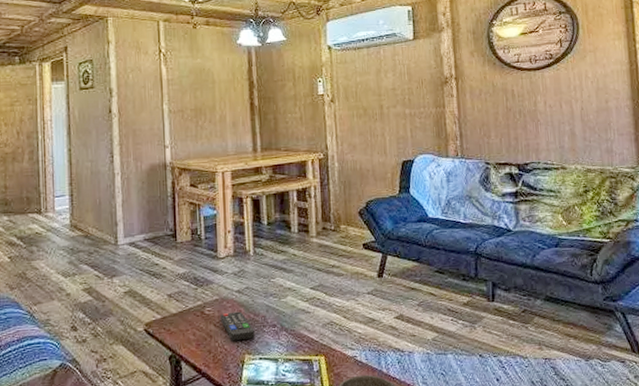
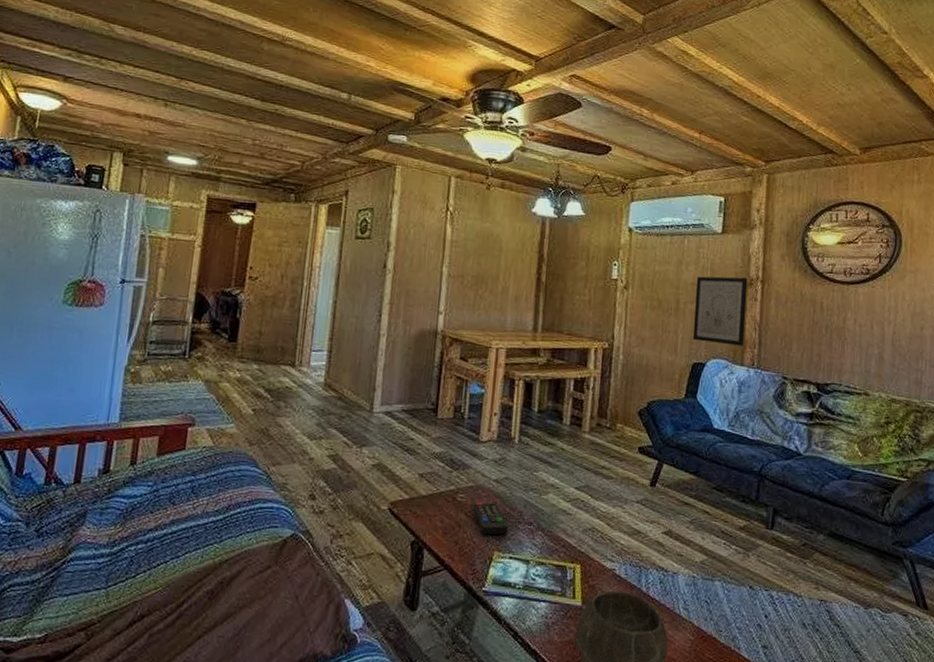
wall art: none [395,77,447,141] -> present [692,276,748,346]

